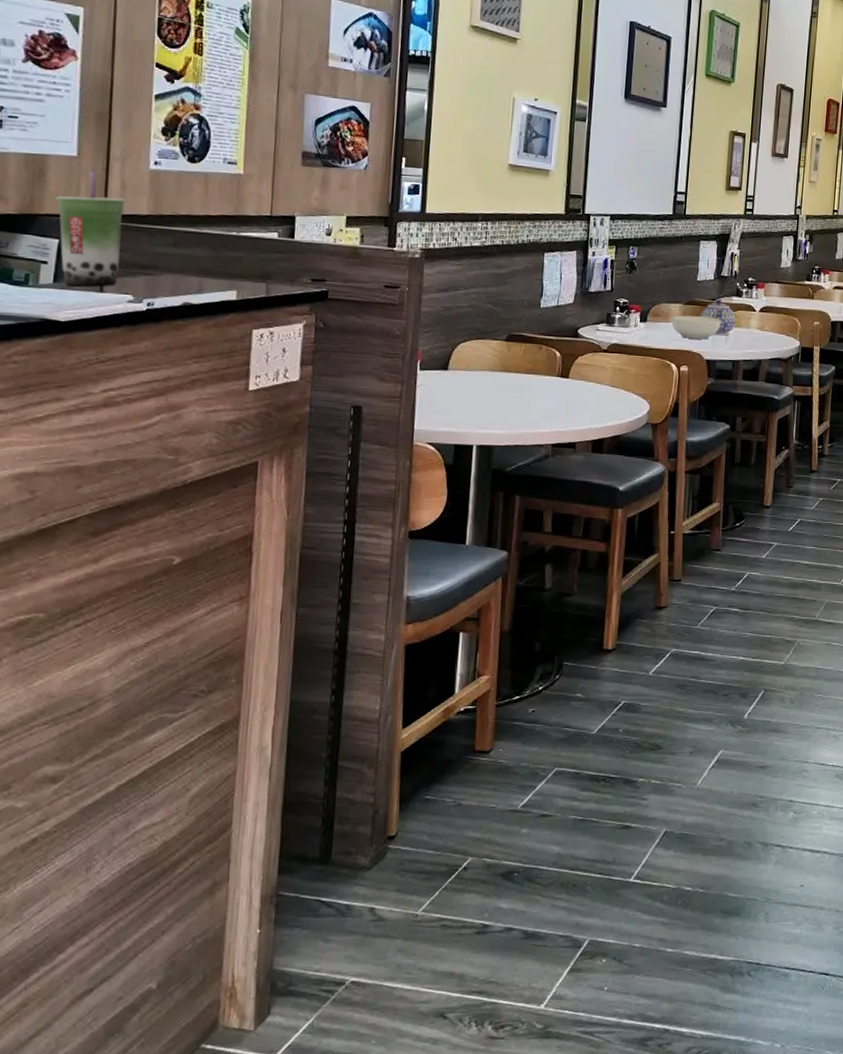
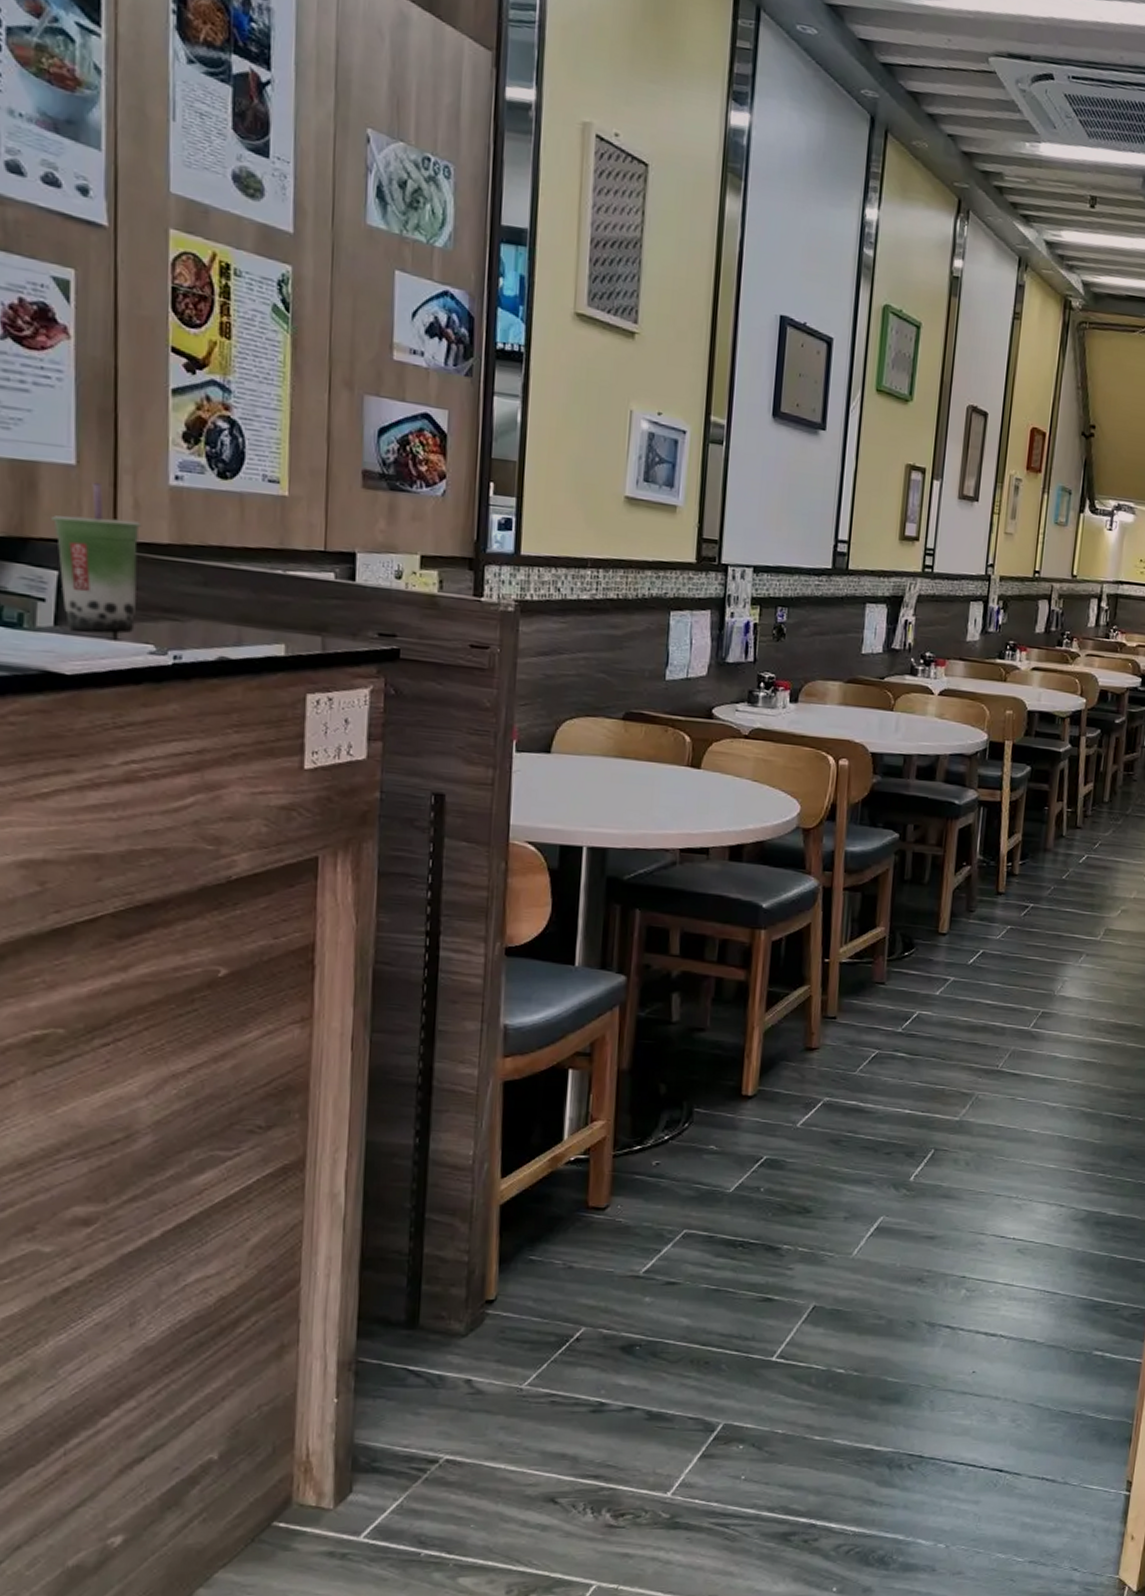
bowl: present [670,315,721,340] -> none [828,696,891,727]
teapot: present [700,299,736,336] -> none [864,677,909,724]

